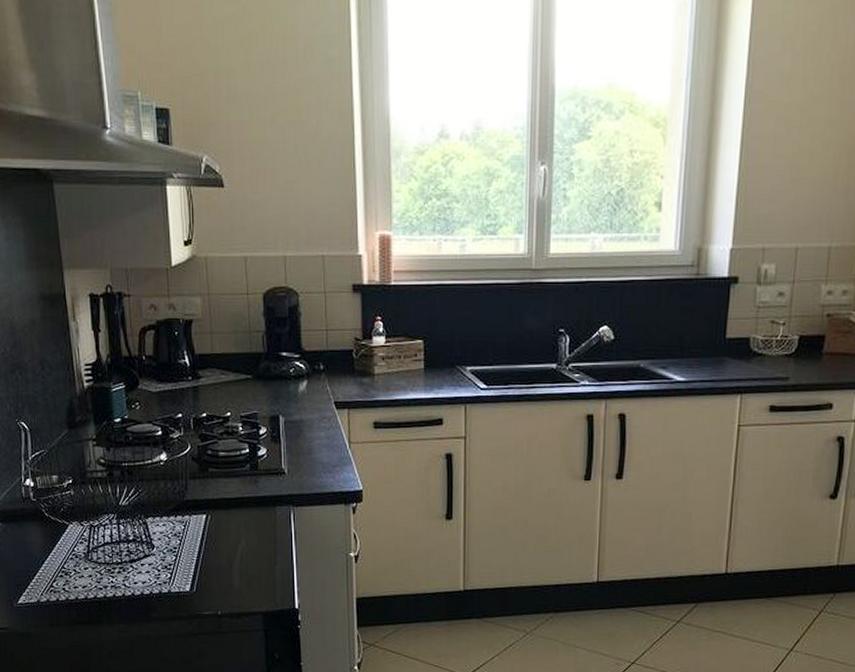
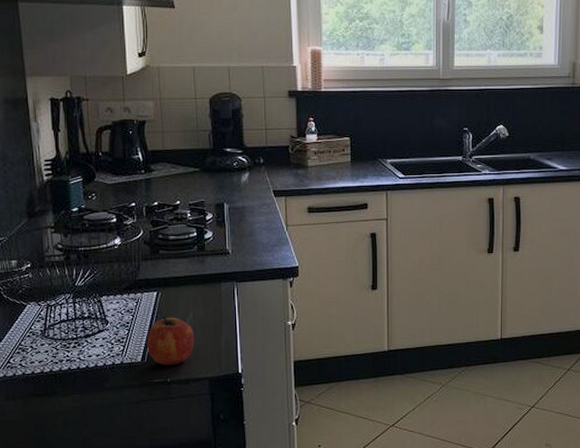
fruit: none [196,541,247,597] -> present [147,316,195,365]

